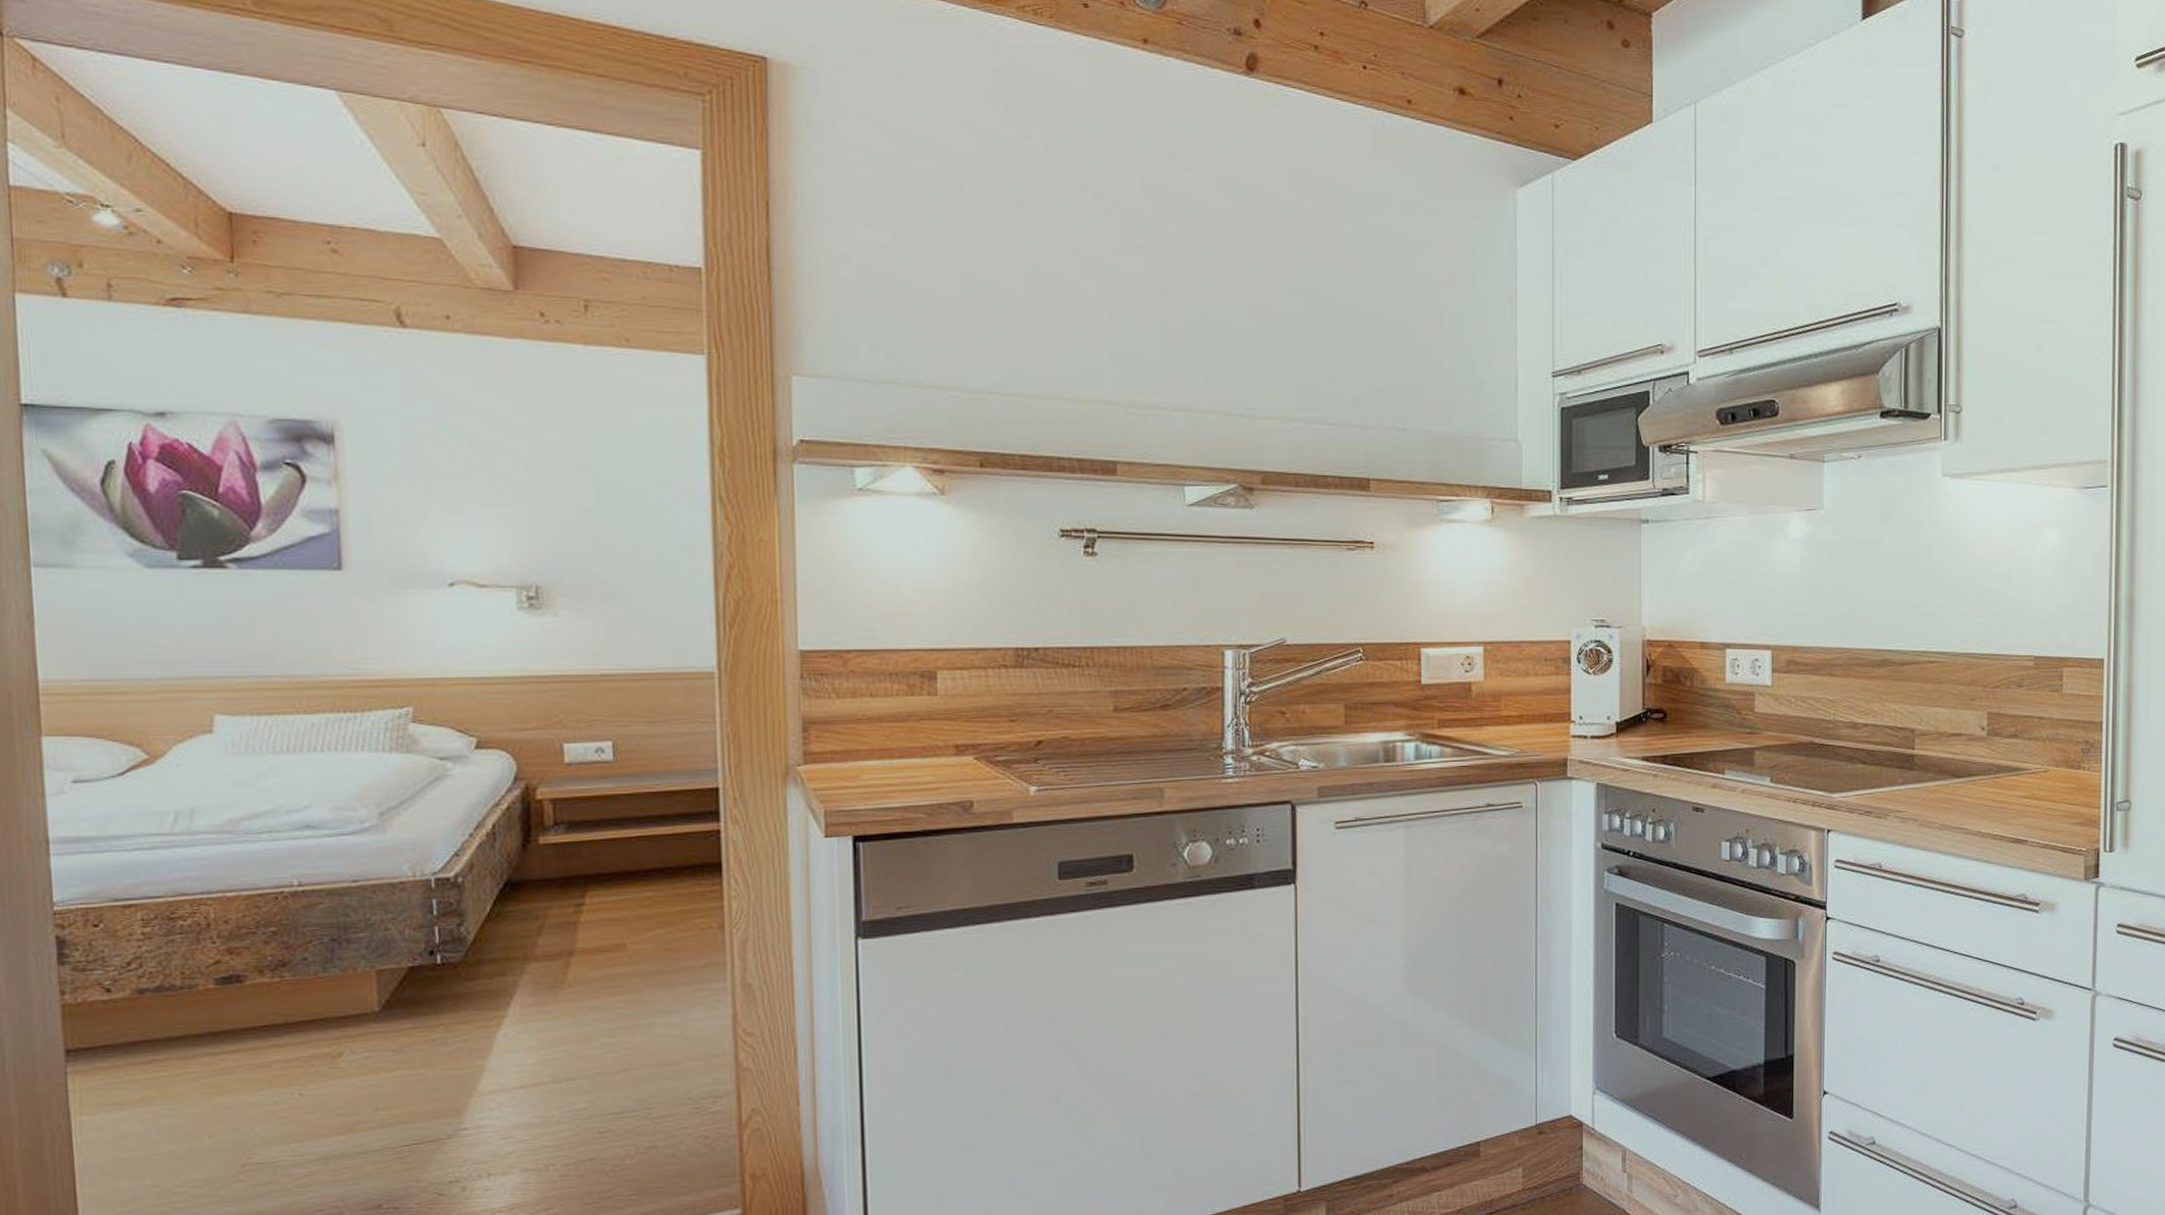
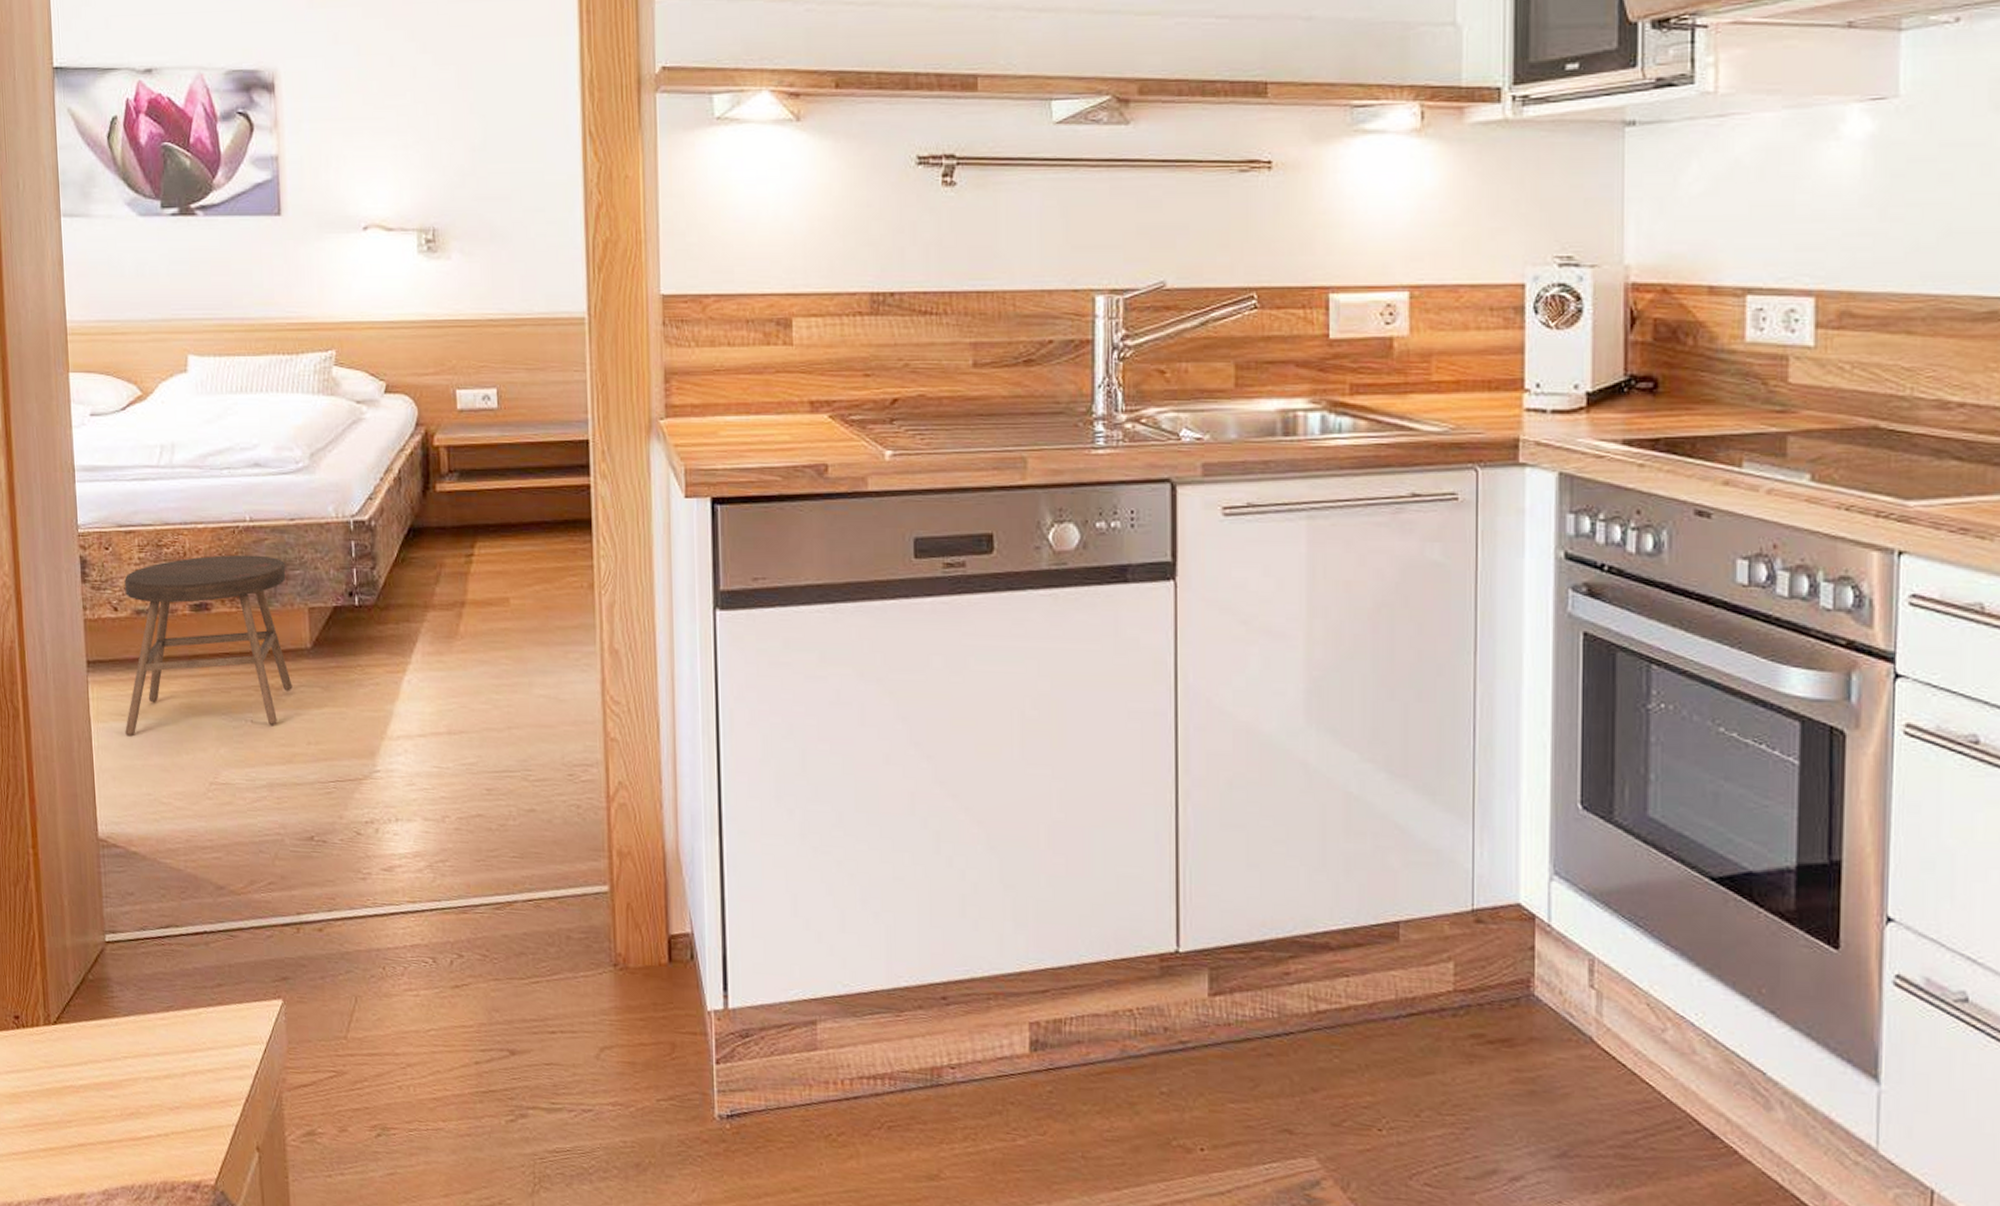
stool: none [121,920,355,1127] -> present [124,554,293,737]

